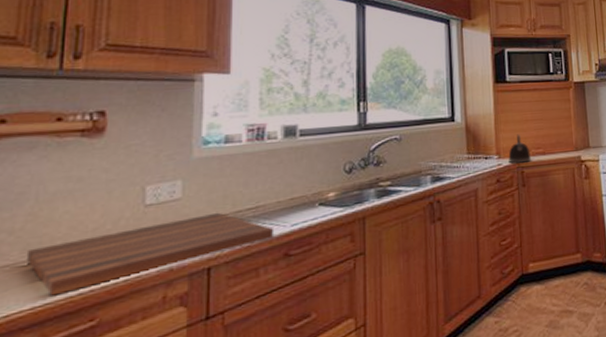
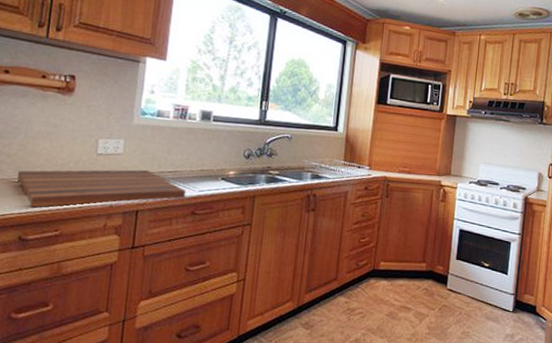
kettle: present [508,134,531,164] -> none [377,152,398,178]

